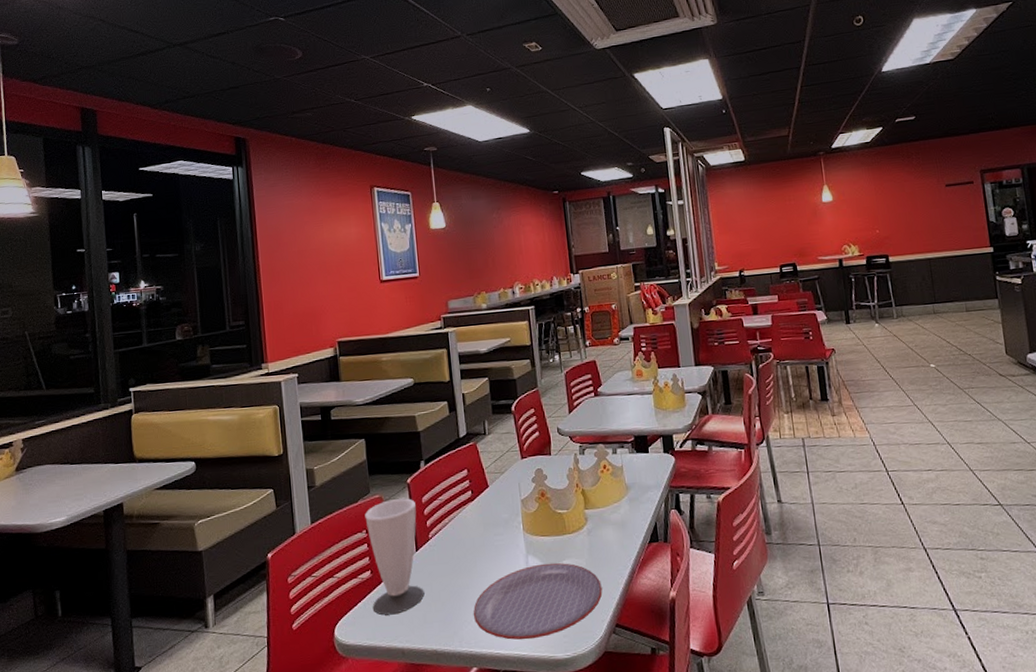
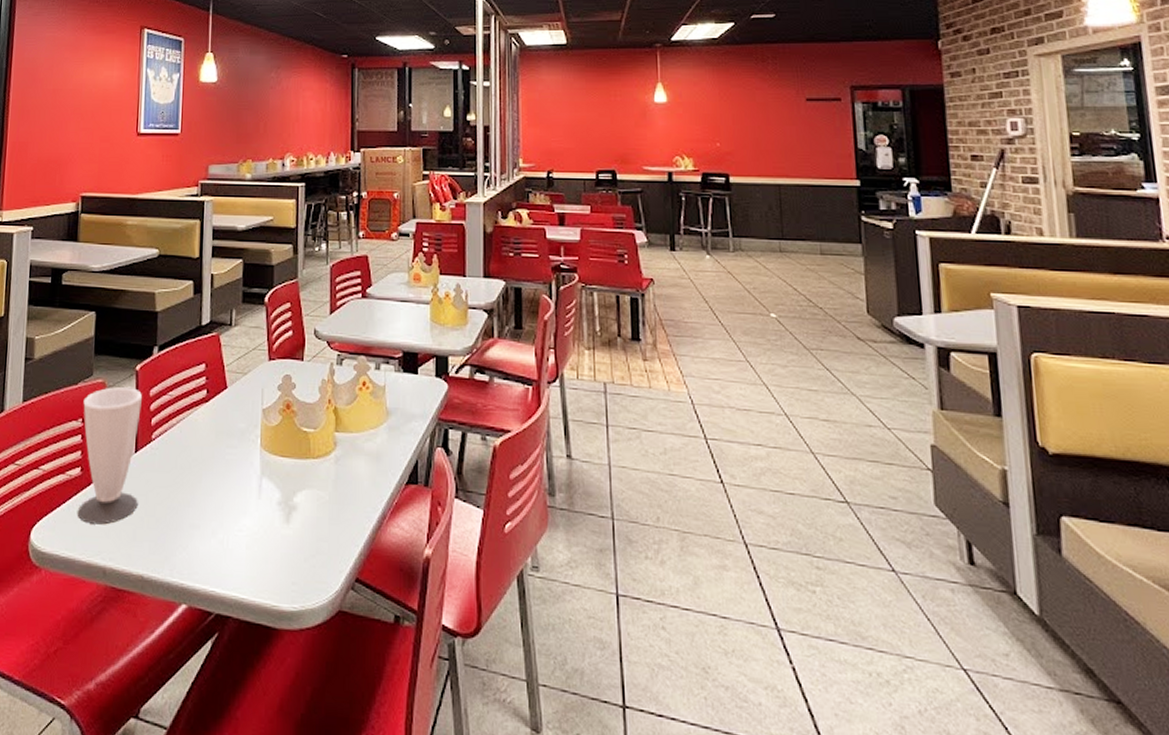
plate: present [473,562,602,640] -> none [190,490,344,580]

